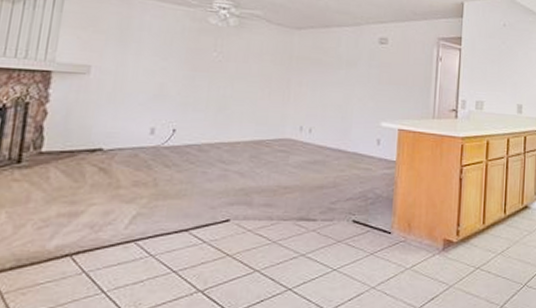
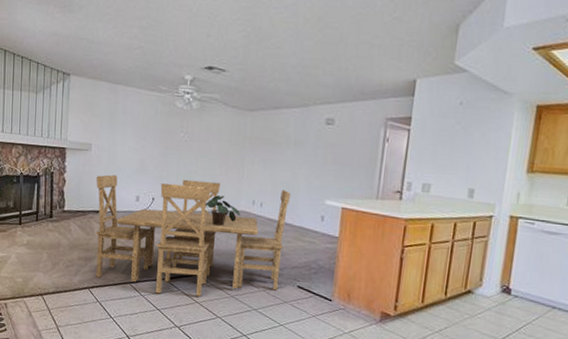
dining set: none [83,103,344,251] -> present [95,174,291,297]
potted plant: none [241,122,286,158] -> present [204,195,241,226]

